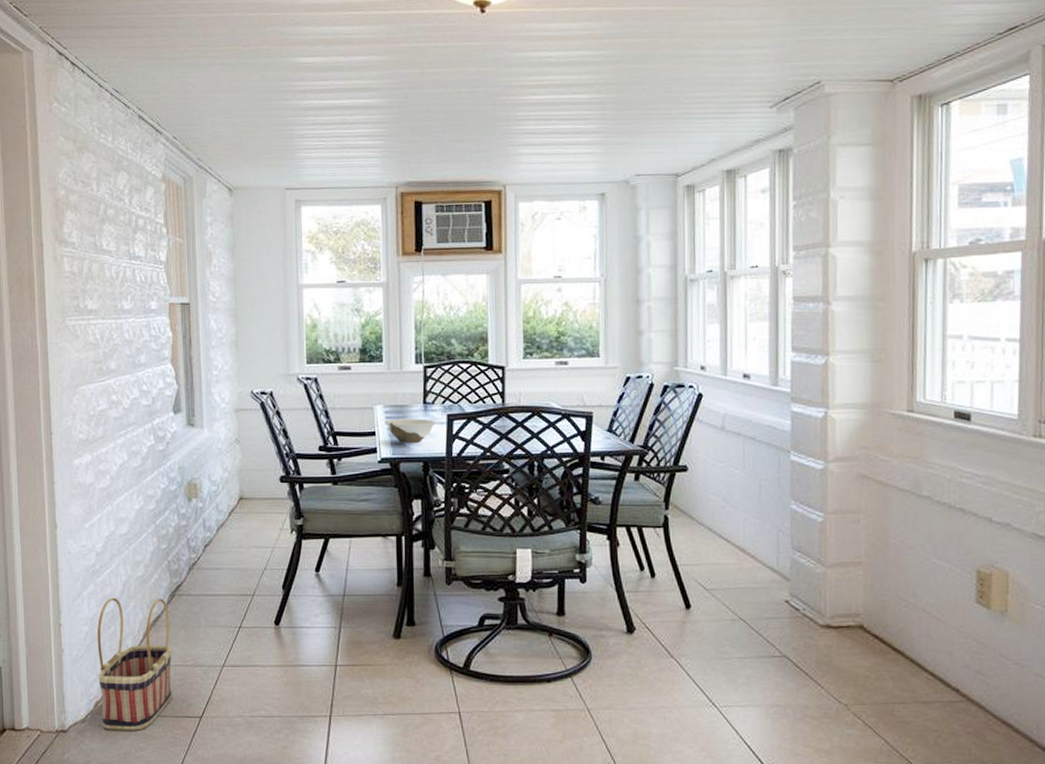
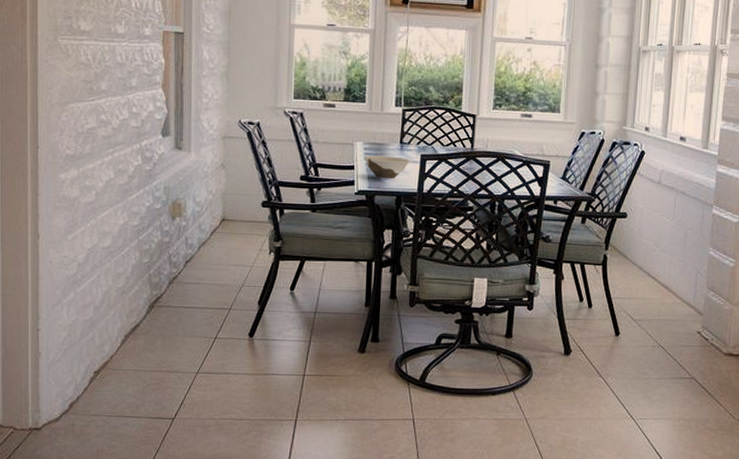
basket: present [97,597,172,730] -> none [74,306,149,430]

